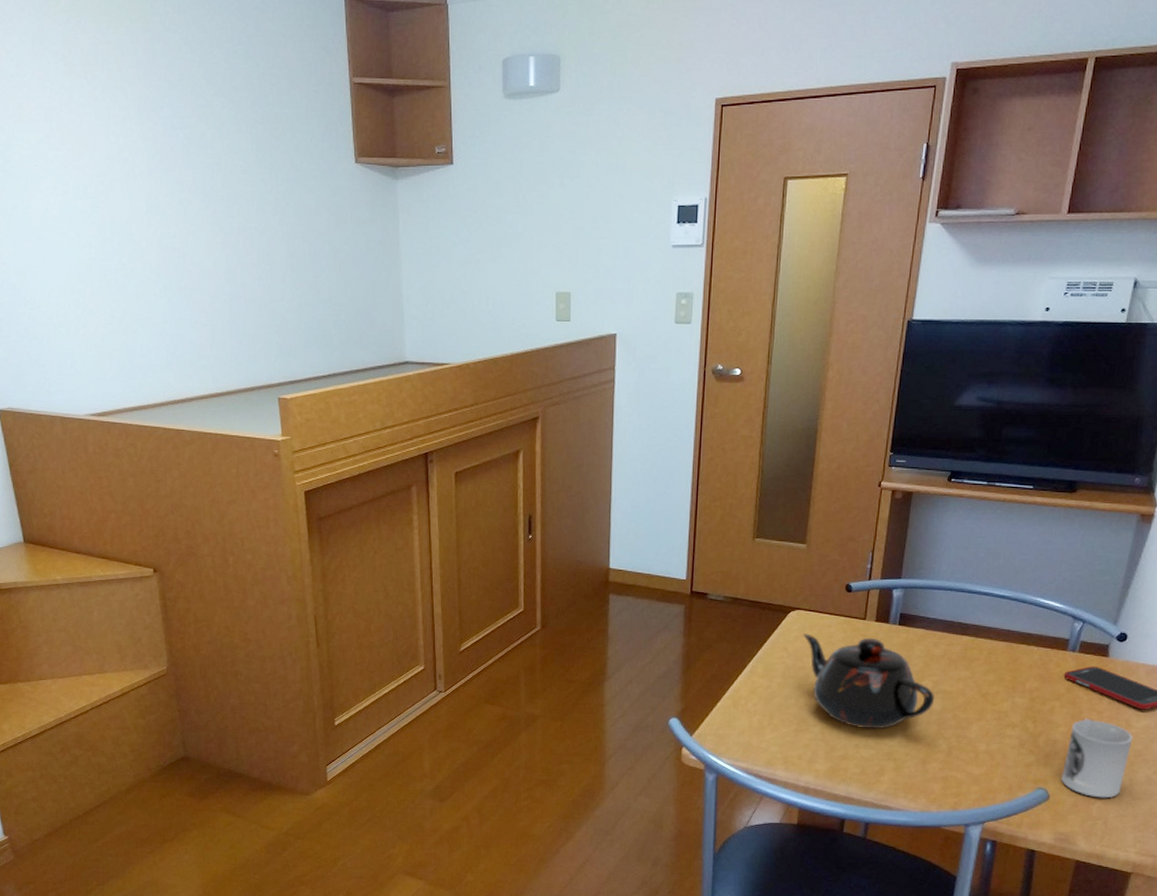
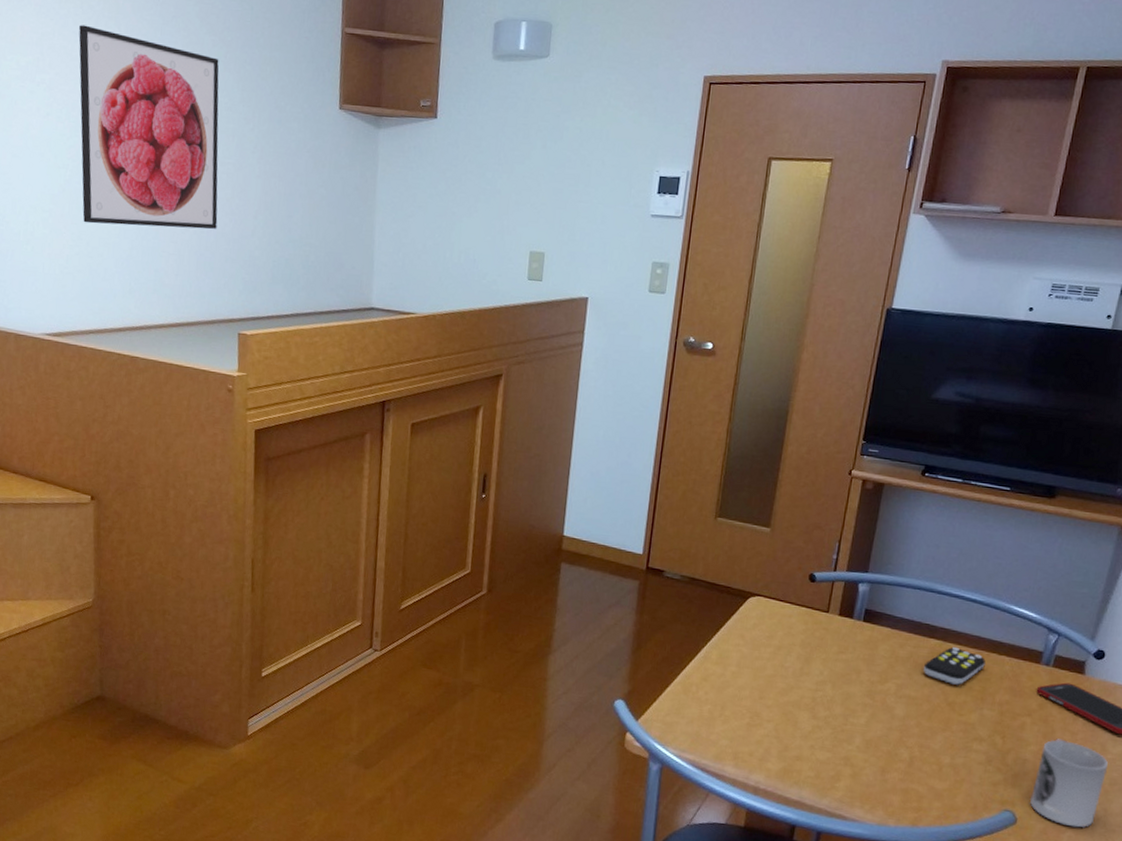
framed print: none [86,96,246,300] -> present [78,25,219,230]
teapot: present [803,633,935,730] -> none [762,621,898,731]
remote control: none [957,641,1016,677] -> present [923,646,986,685]

